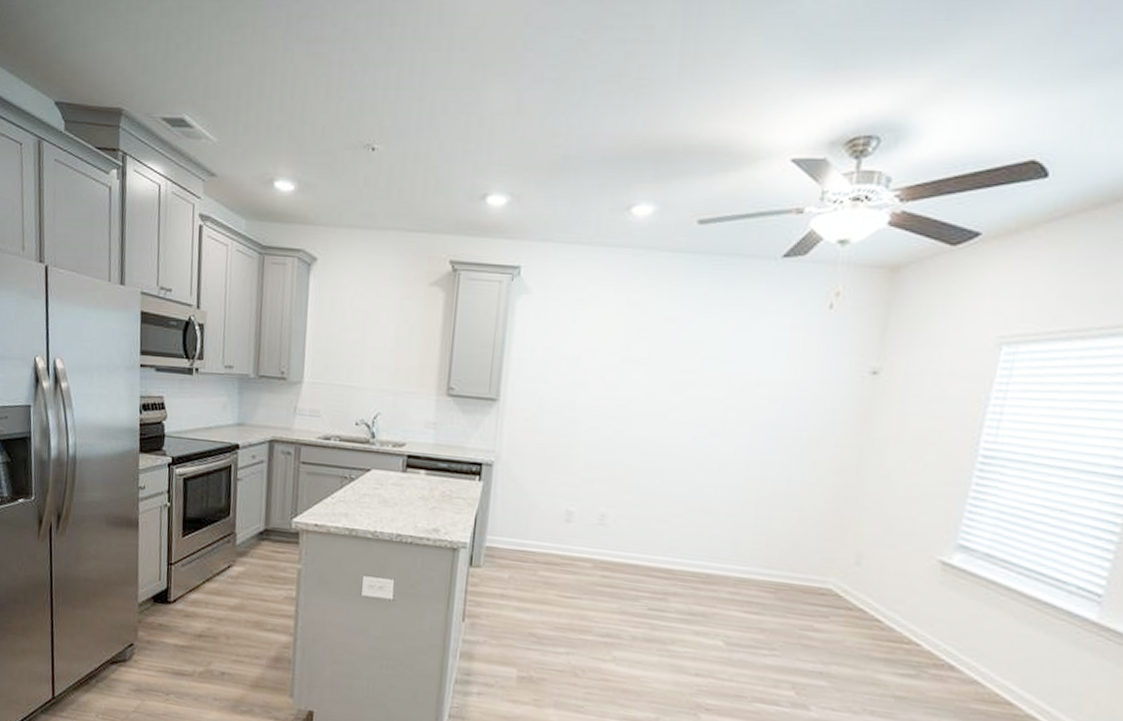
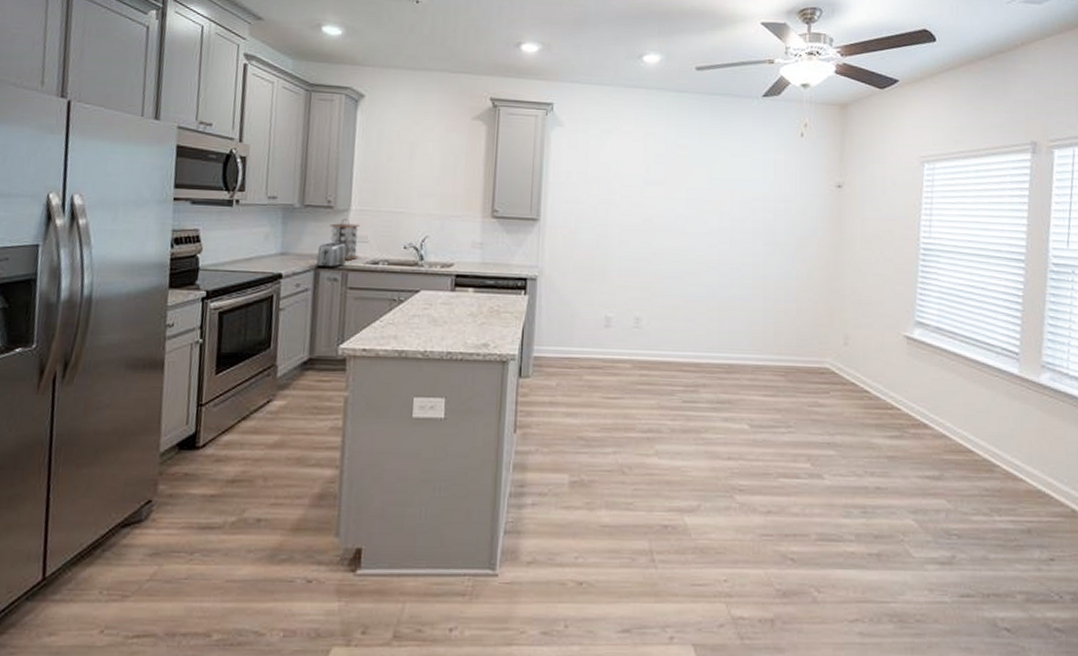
toaster: none [270,415,299,442] -> present [316,243,346,269]
spice rack: none [283,390,313,435] -> present [330,218,361,261]

